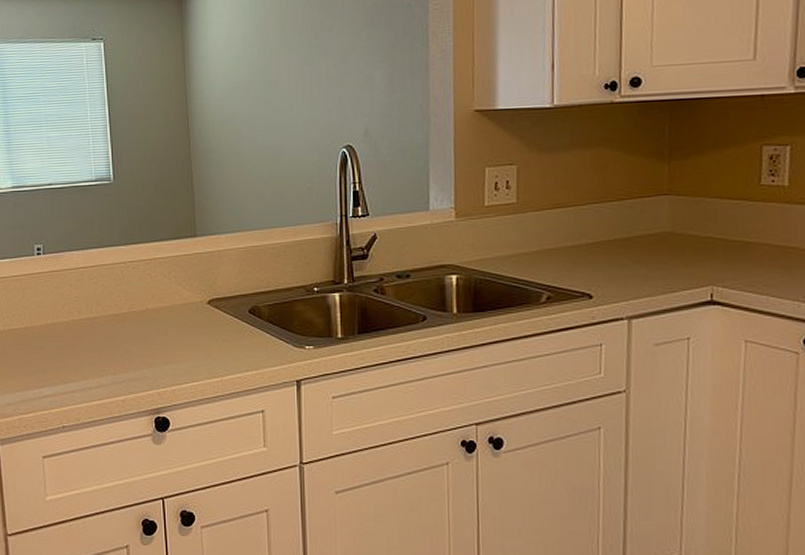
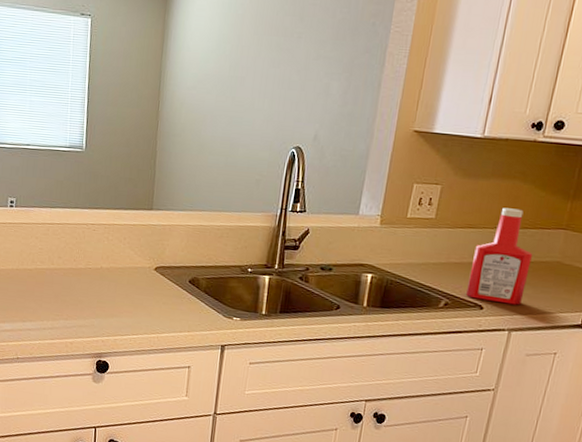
ketchup bottle: none [569,179,637,288] -> present [466,207,532,305]

